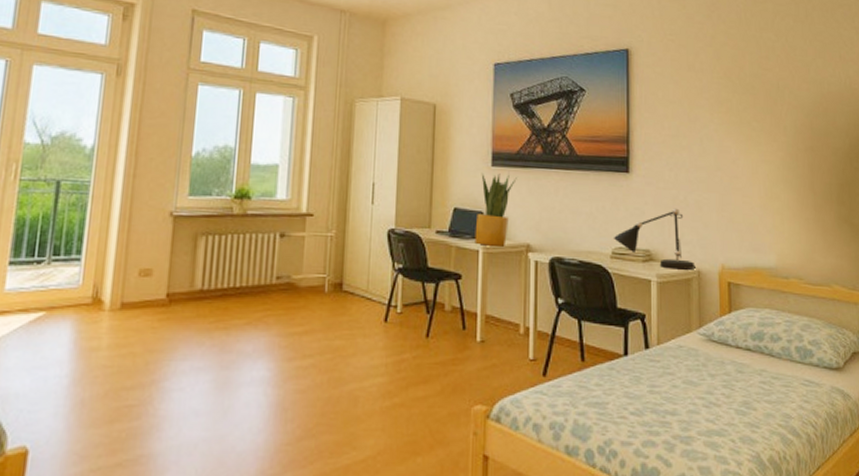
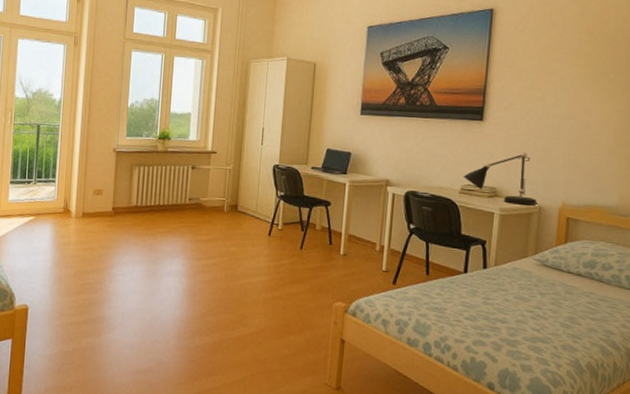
planter: present [474,172,517,248] -> none [343,120,382,182]

